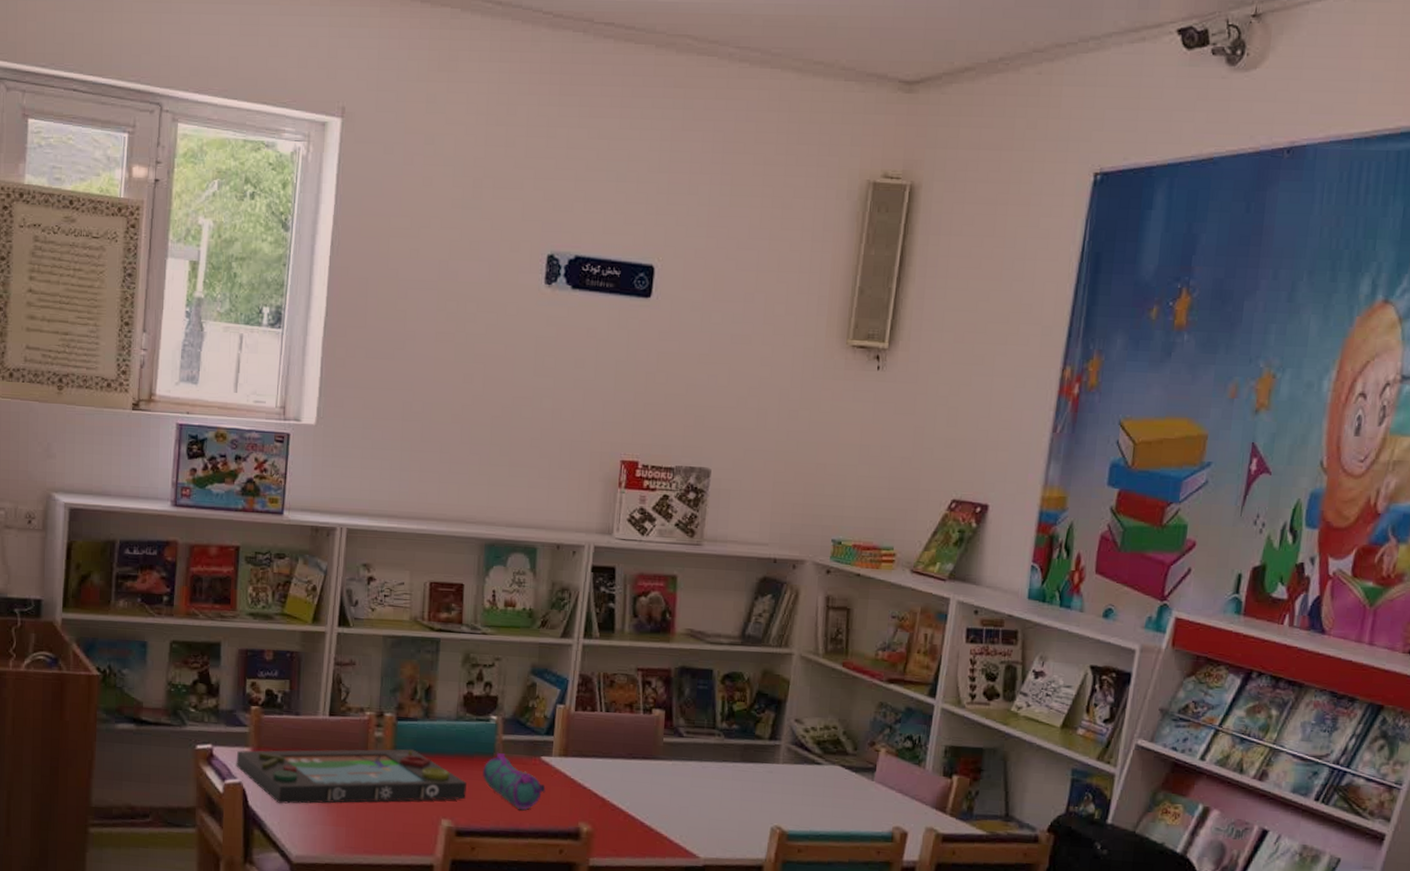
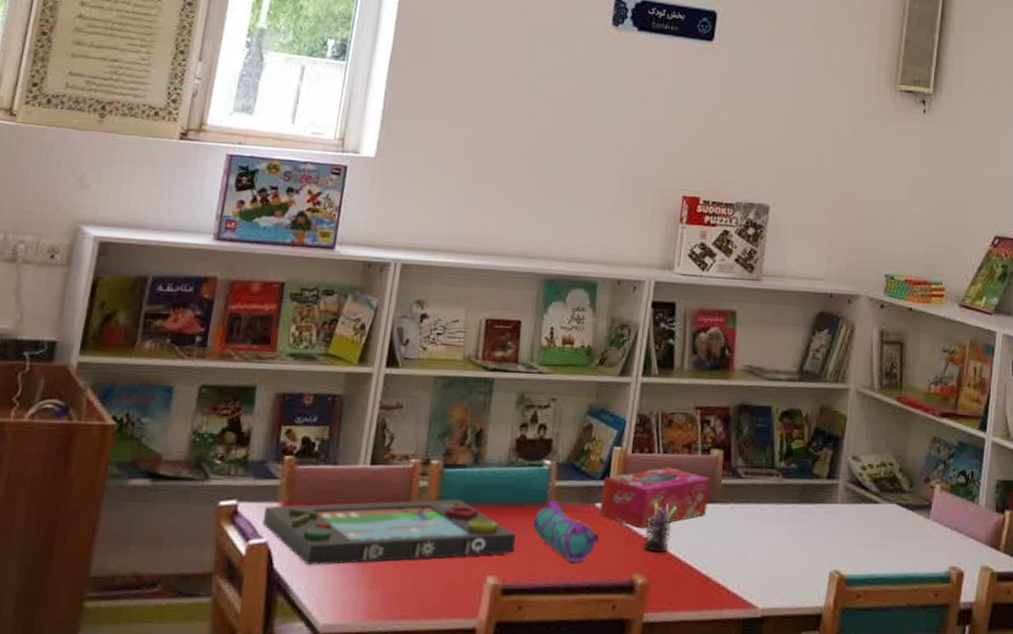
tissue box: none [545,725,652,781] -> present [599,467,710,528]
pen holder: none [587,754,621,804] -> present [643,499,678,553]

